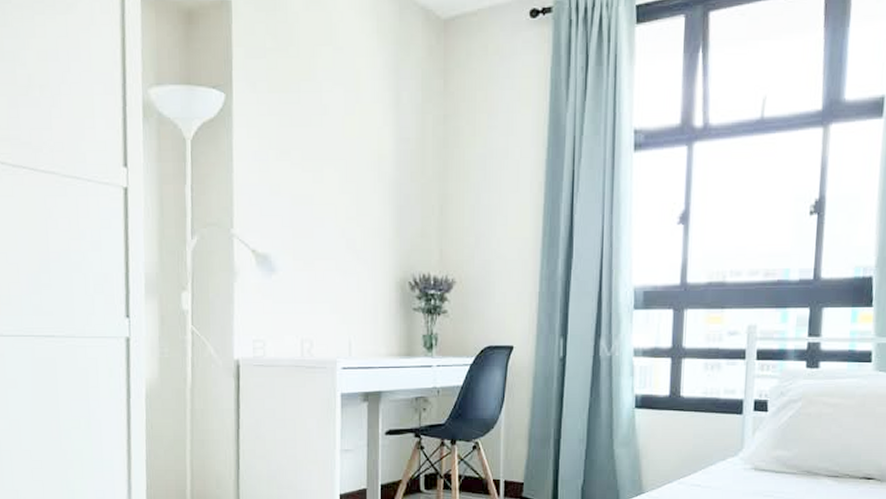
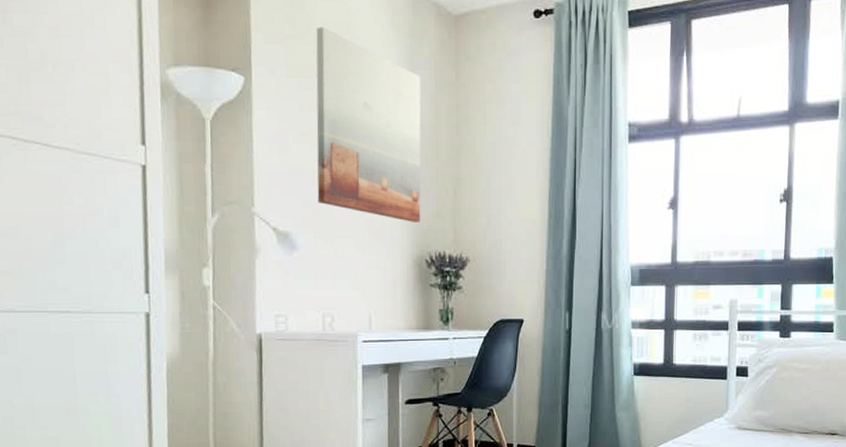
wall art: none [297,38,406,242] -> present [316,26,421,222]

